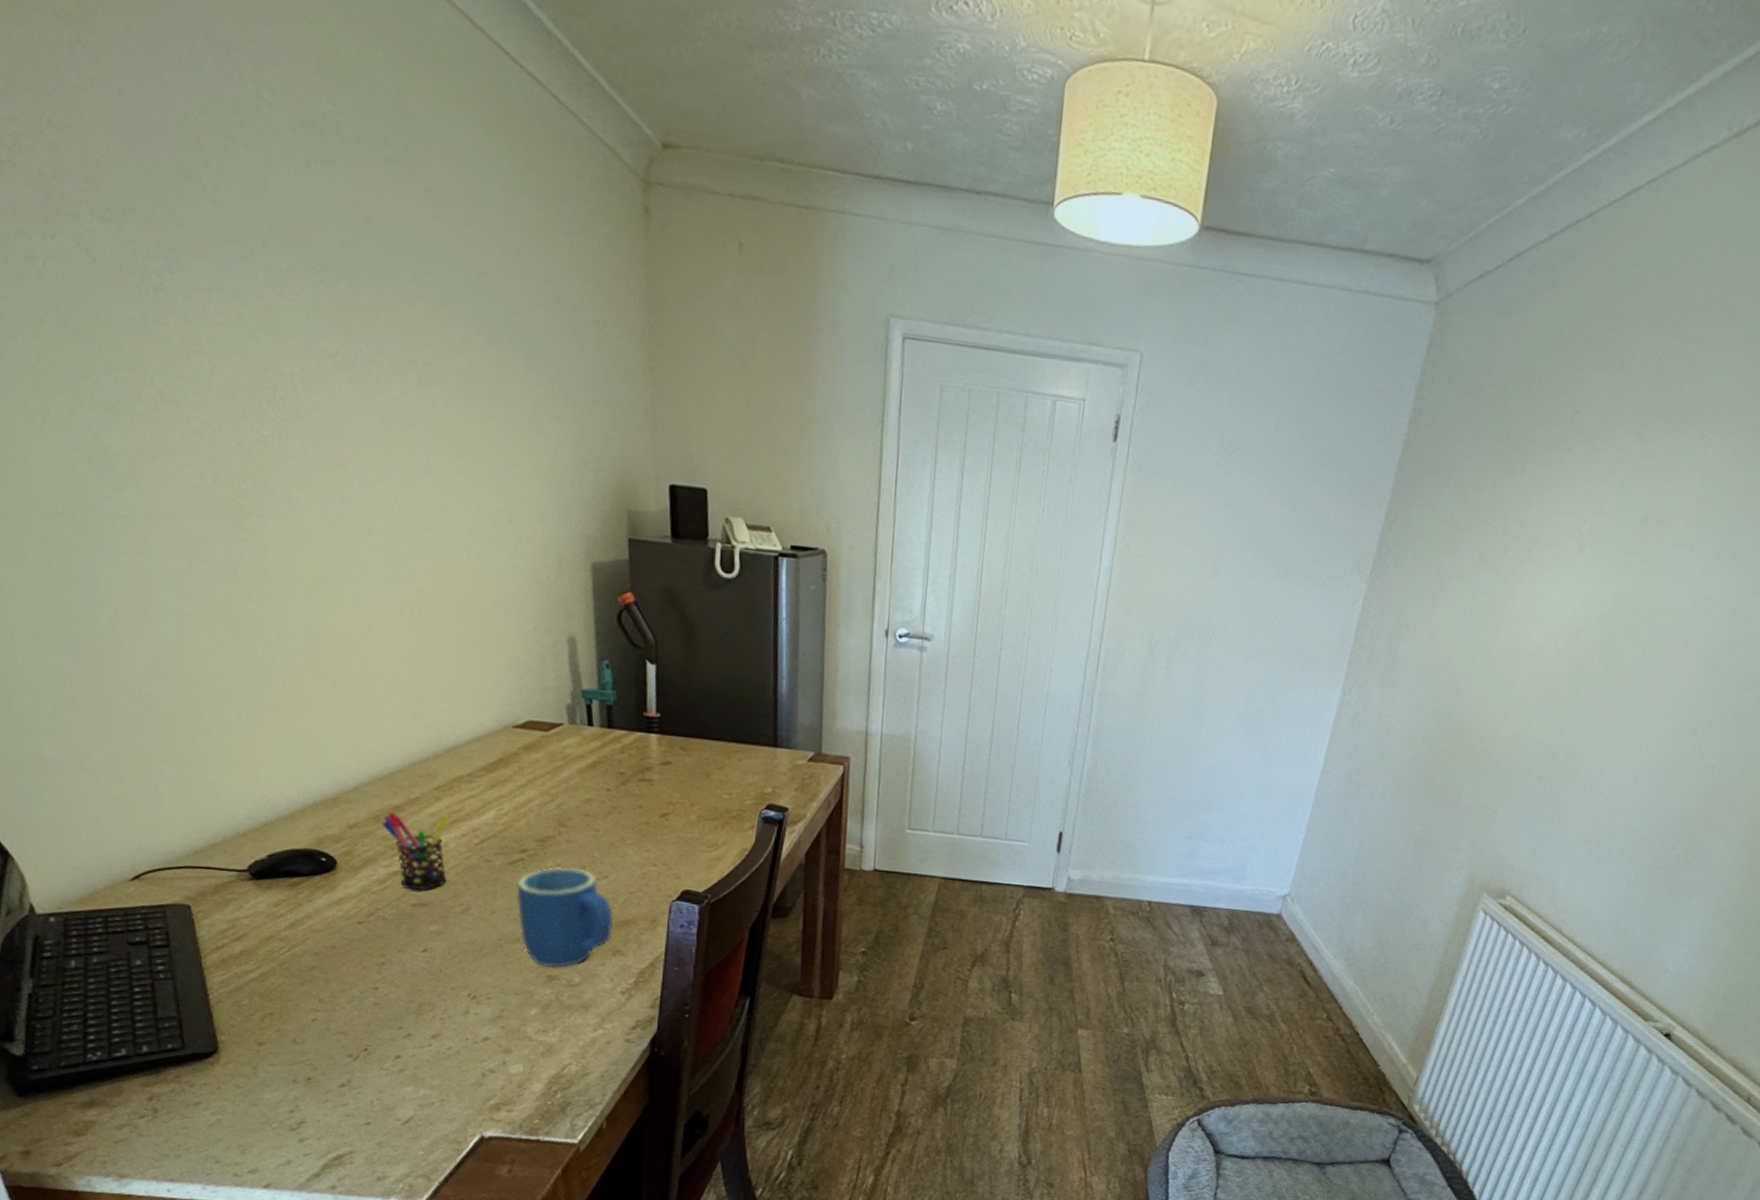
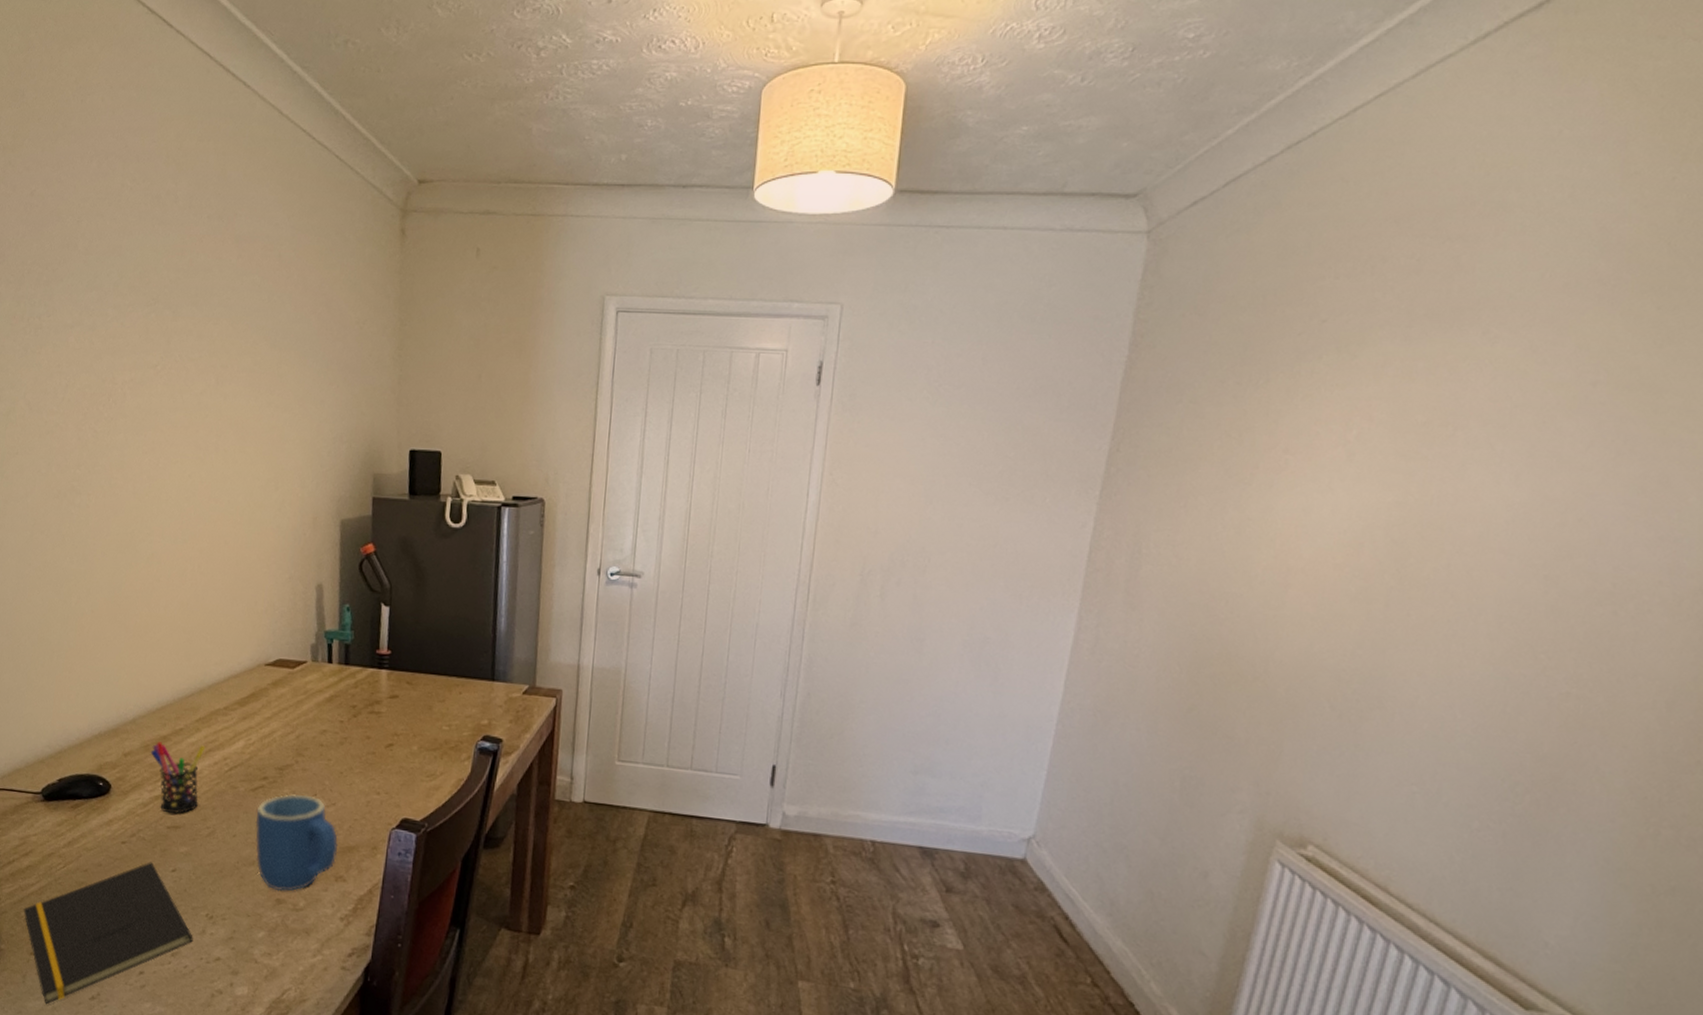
notepad: none [243,942,455,1096] -> present [23,862,193,1005]

